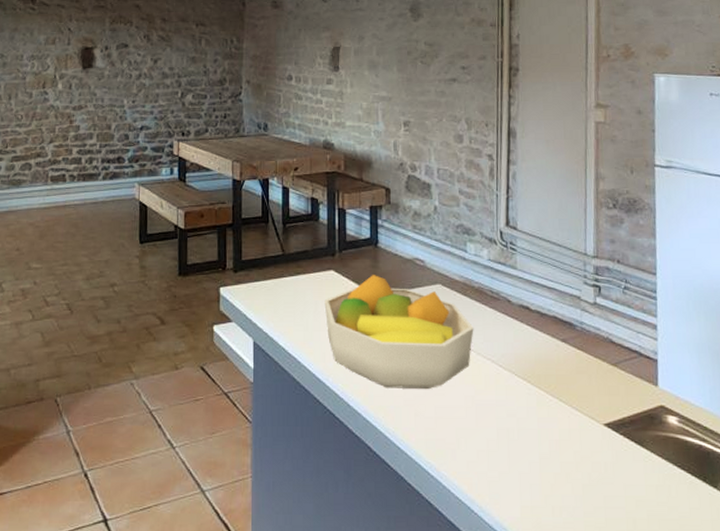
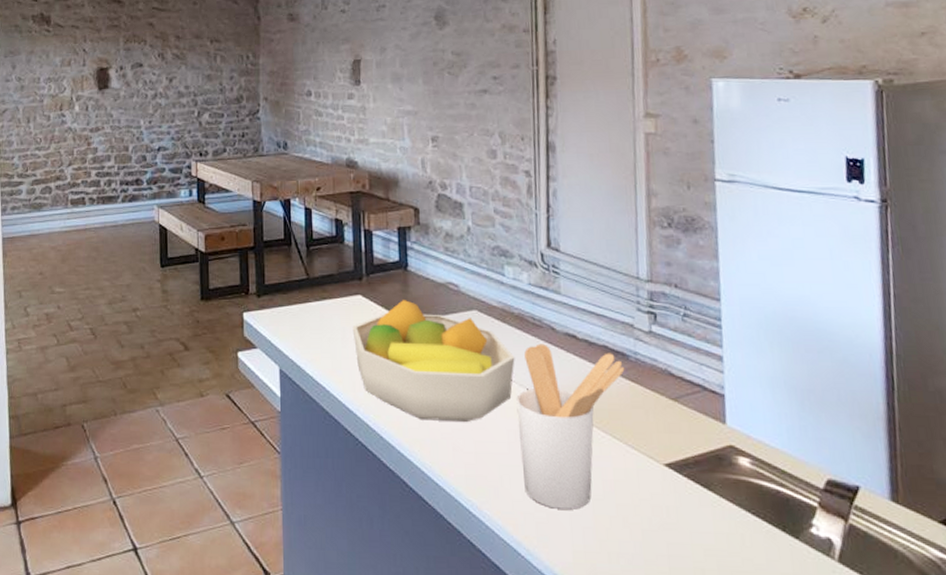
utensil holder: none [474,315,572,468] -> present [516,343,625,510]

